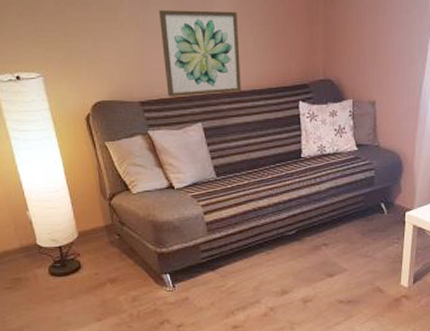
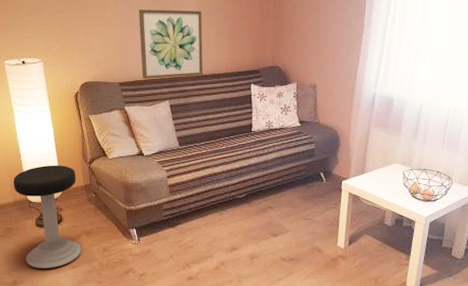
stool: none [17,202,107,323] -> present [13,165,82,268]

